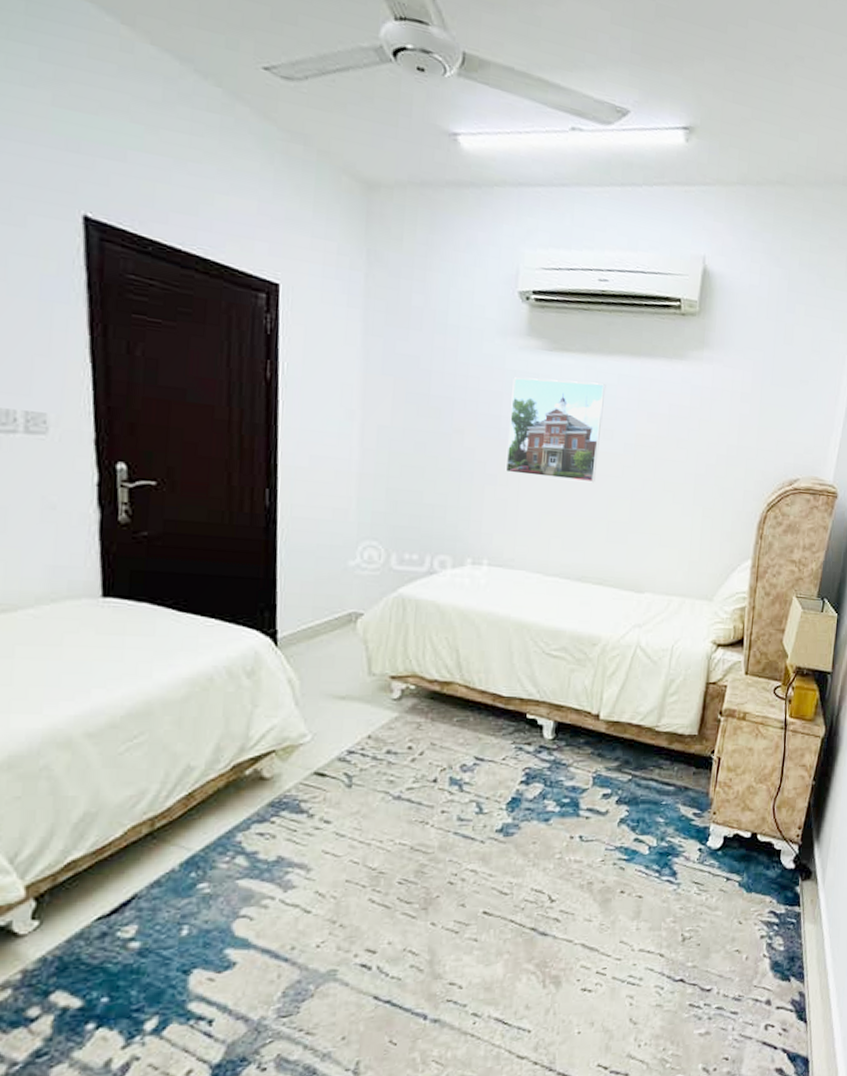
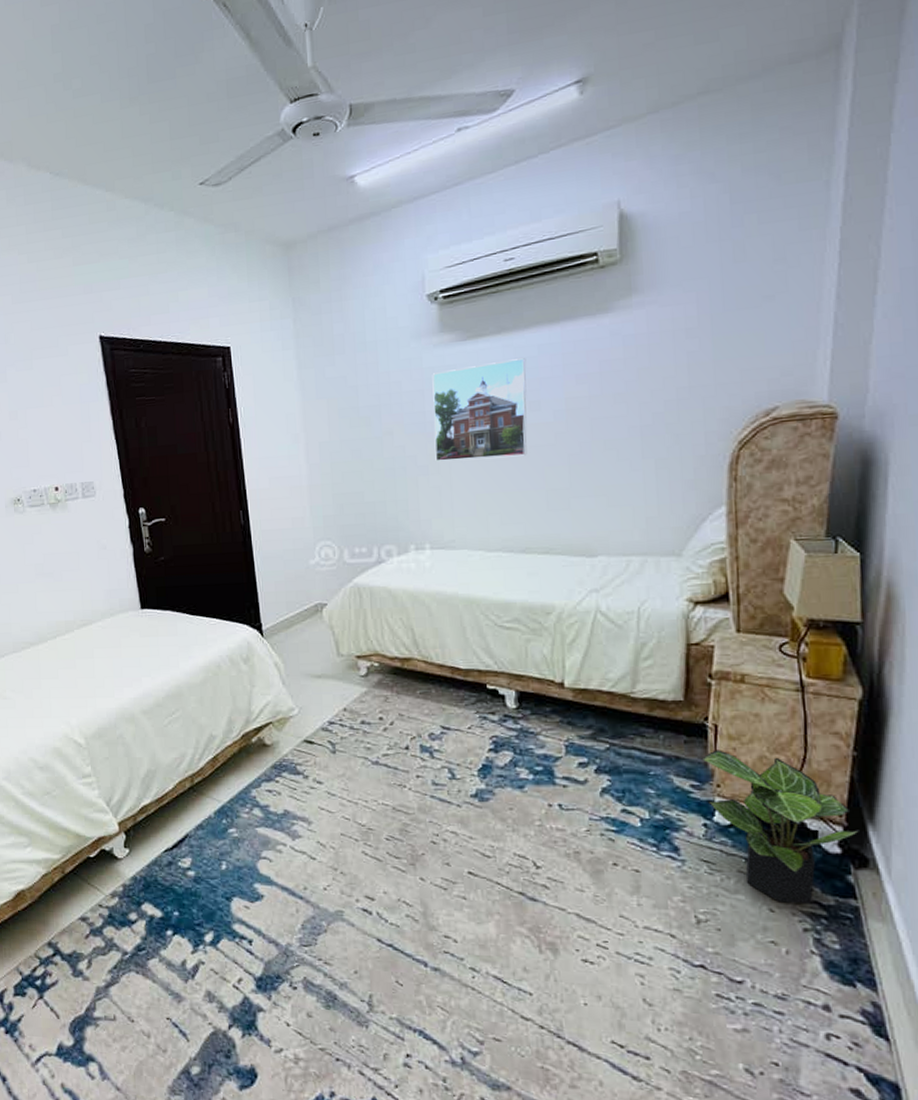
potted plant: none [704,780,809,915] -> present [701,750,859,904]

